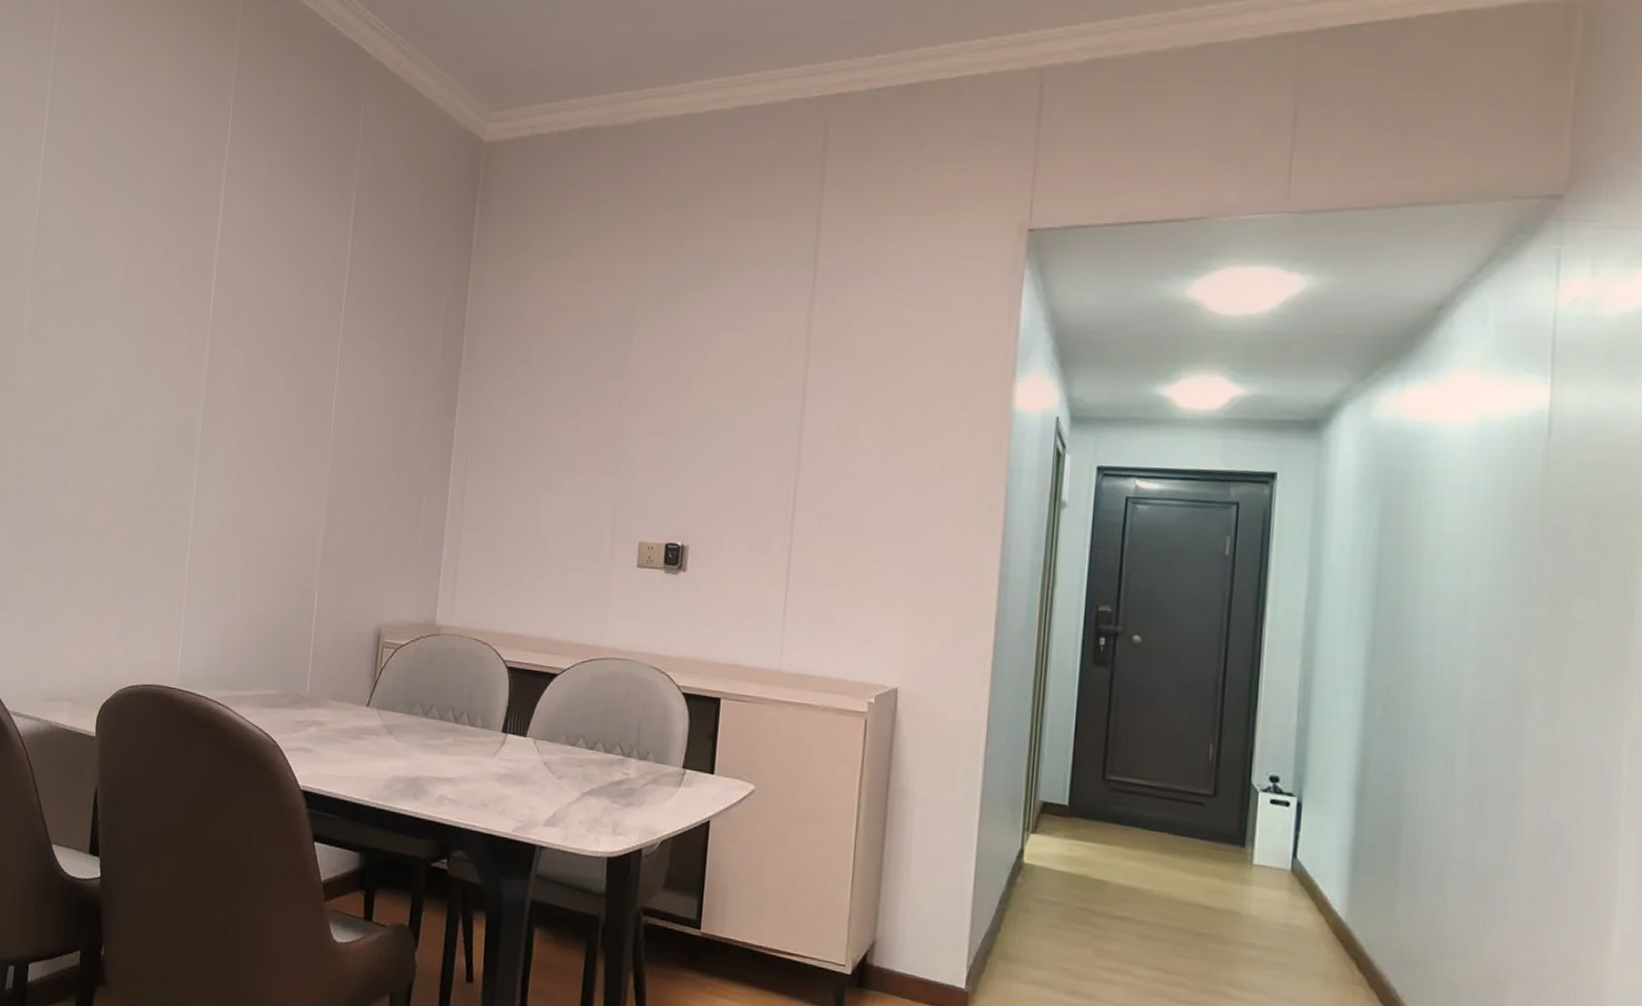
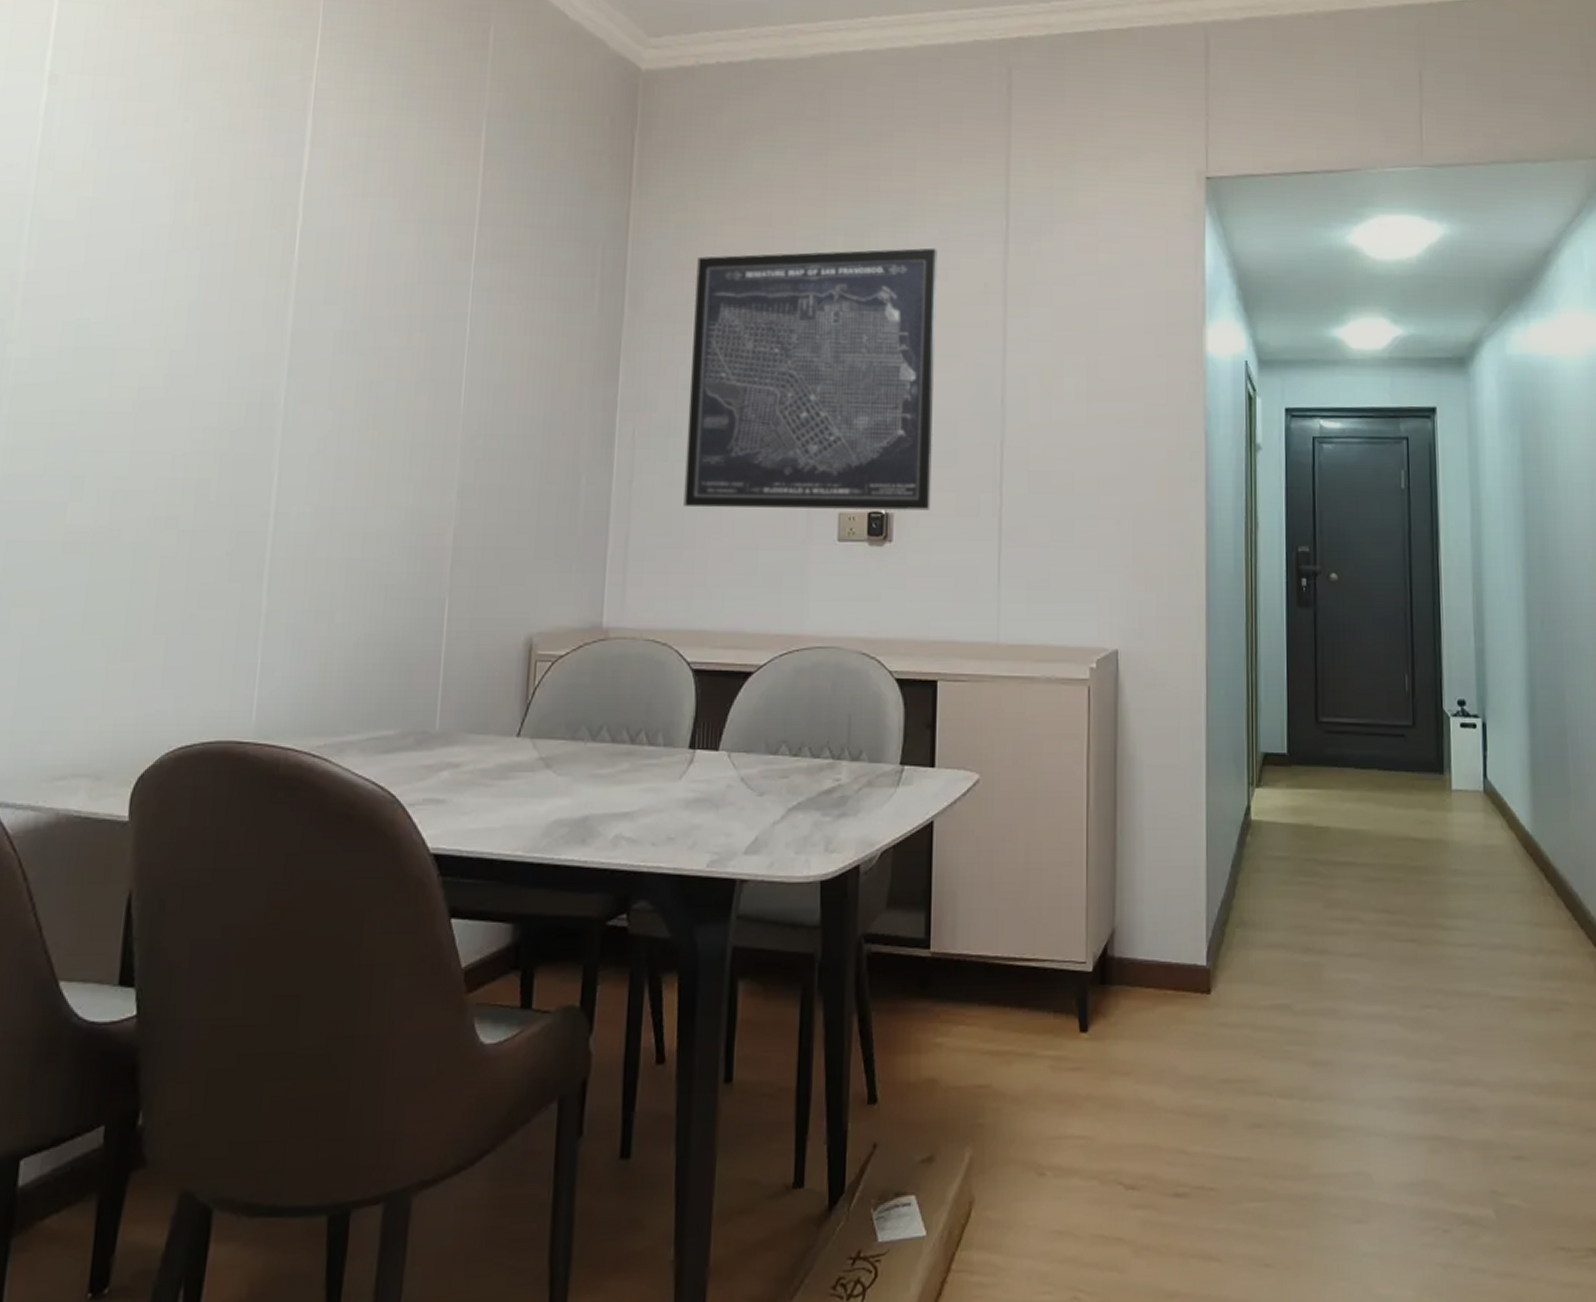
wall art: none [505,301,745,545] -> present [683,248,939,511]

